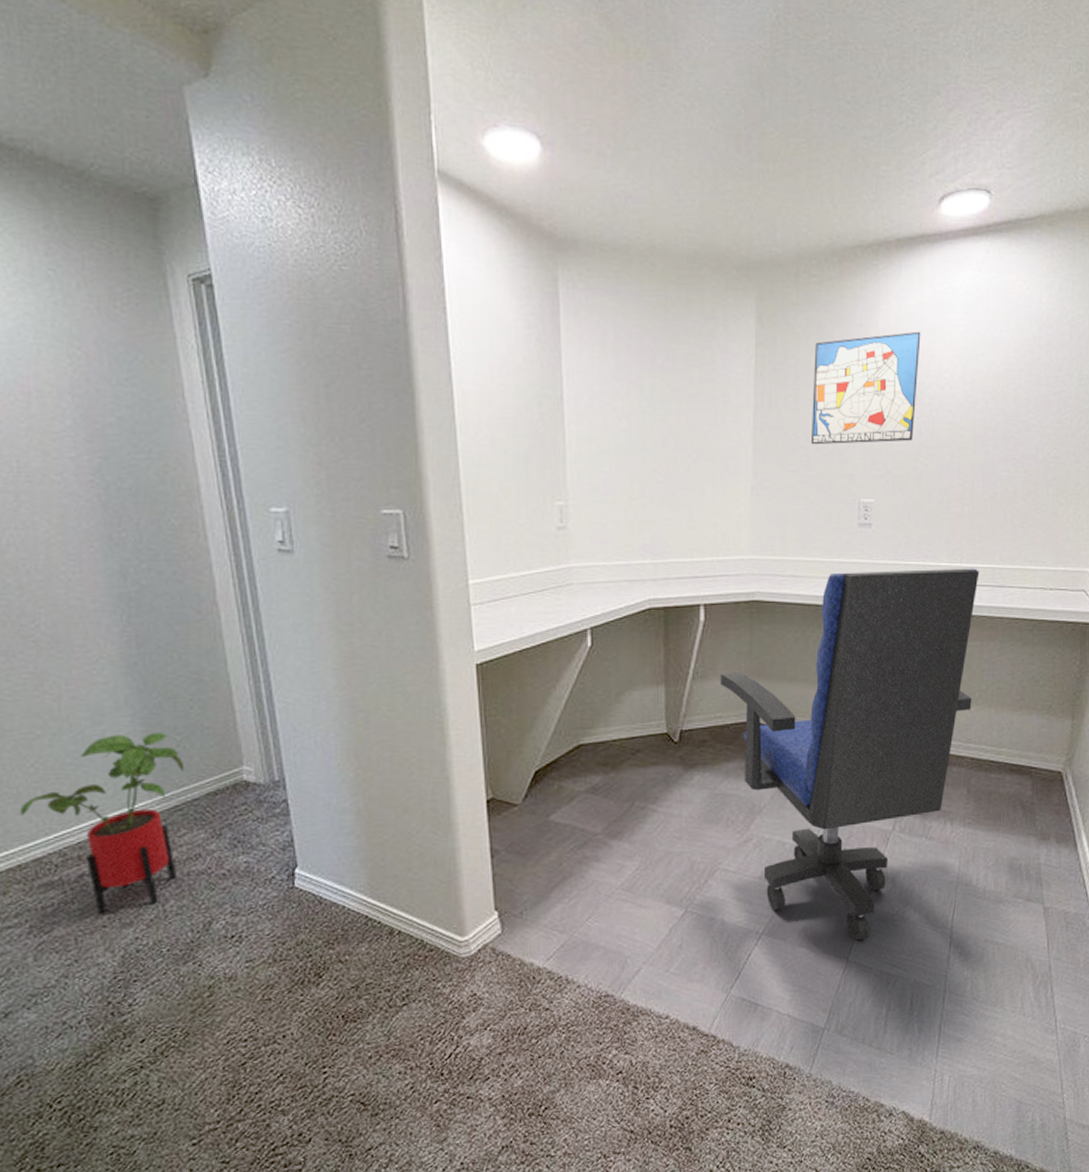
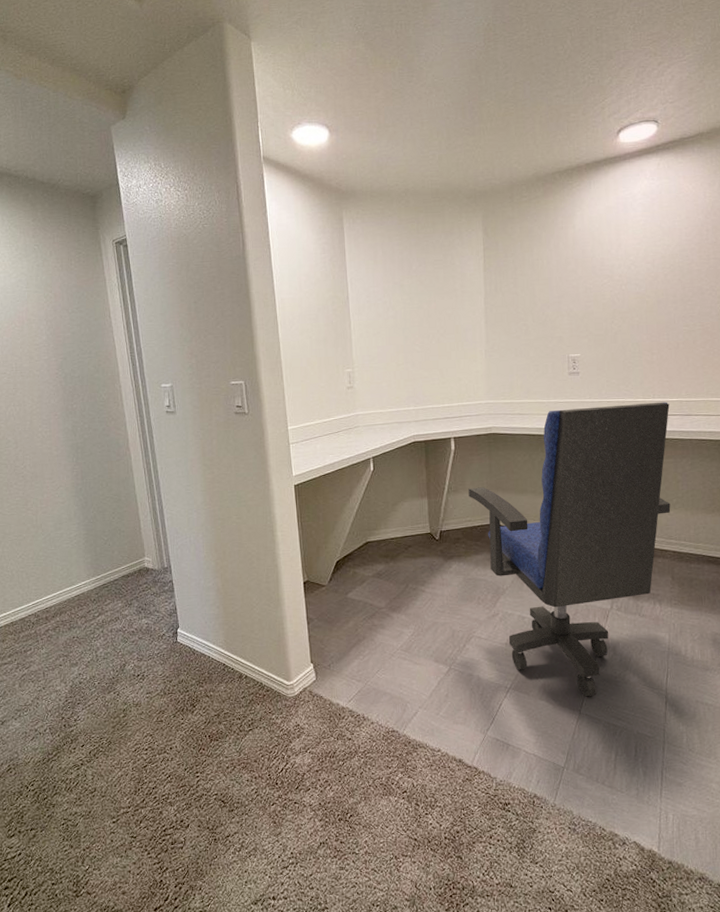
house plant: present [20,732,185,913] -> none [13,535,110,656]
wall art: present [810,331,921,445] -> none [528,228,610,317]

